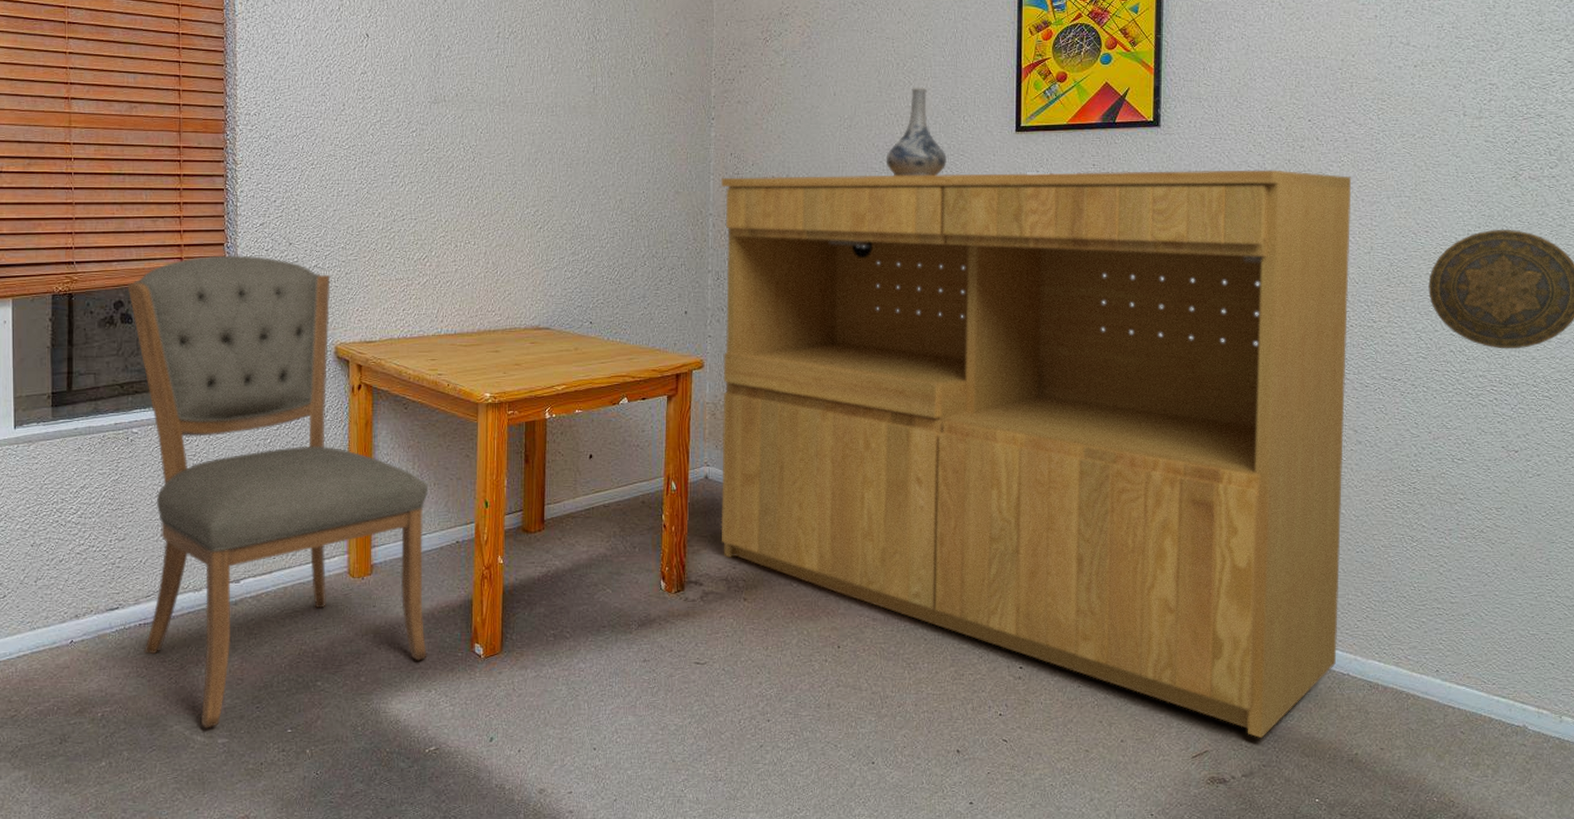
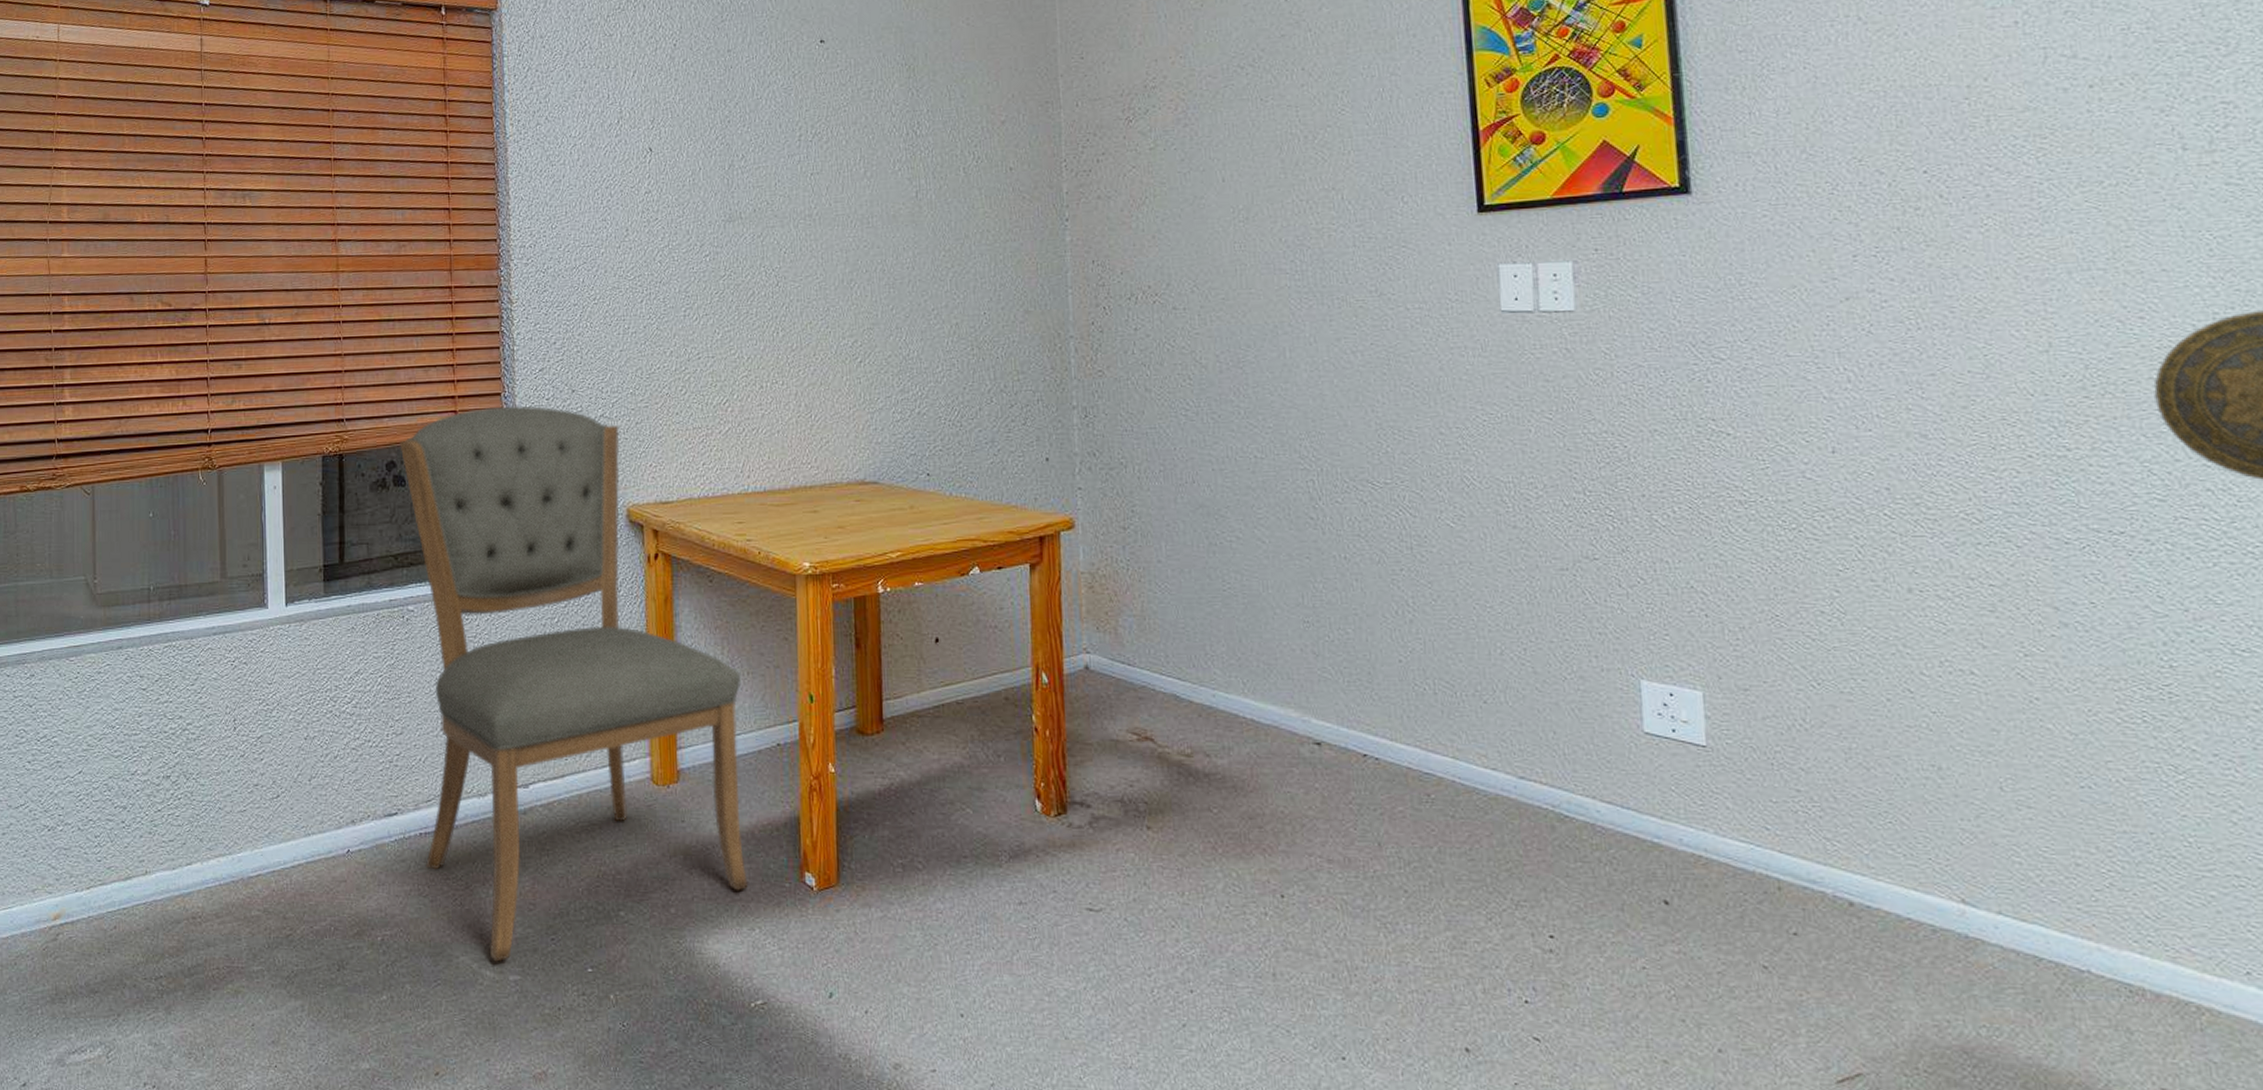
bookcase: present [720,170,1352,739] -> none [1081,242,2066,1061]
decorative vase: present [886,88,947,177] -> none [1298,164,1383,279]

